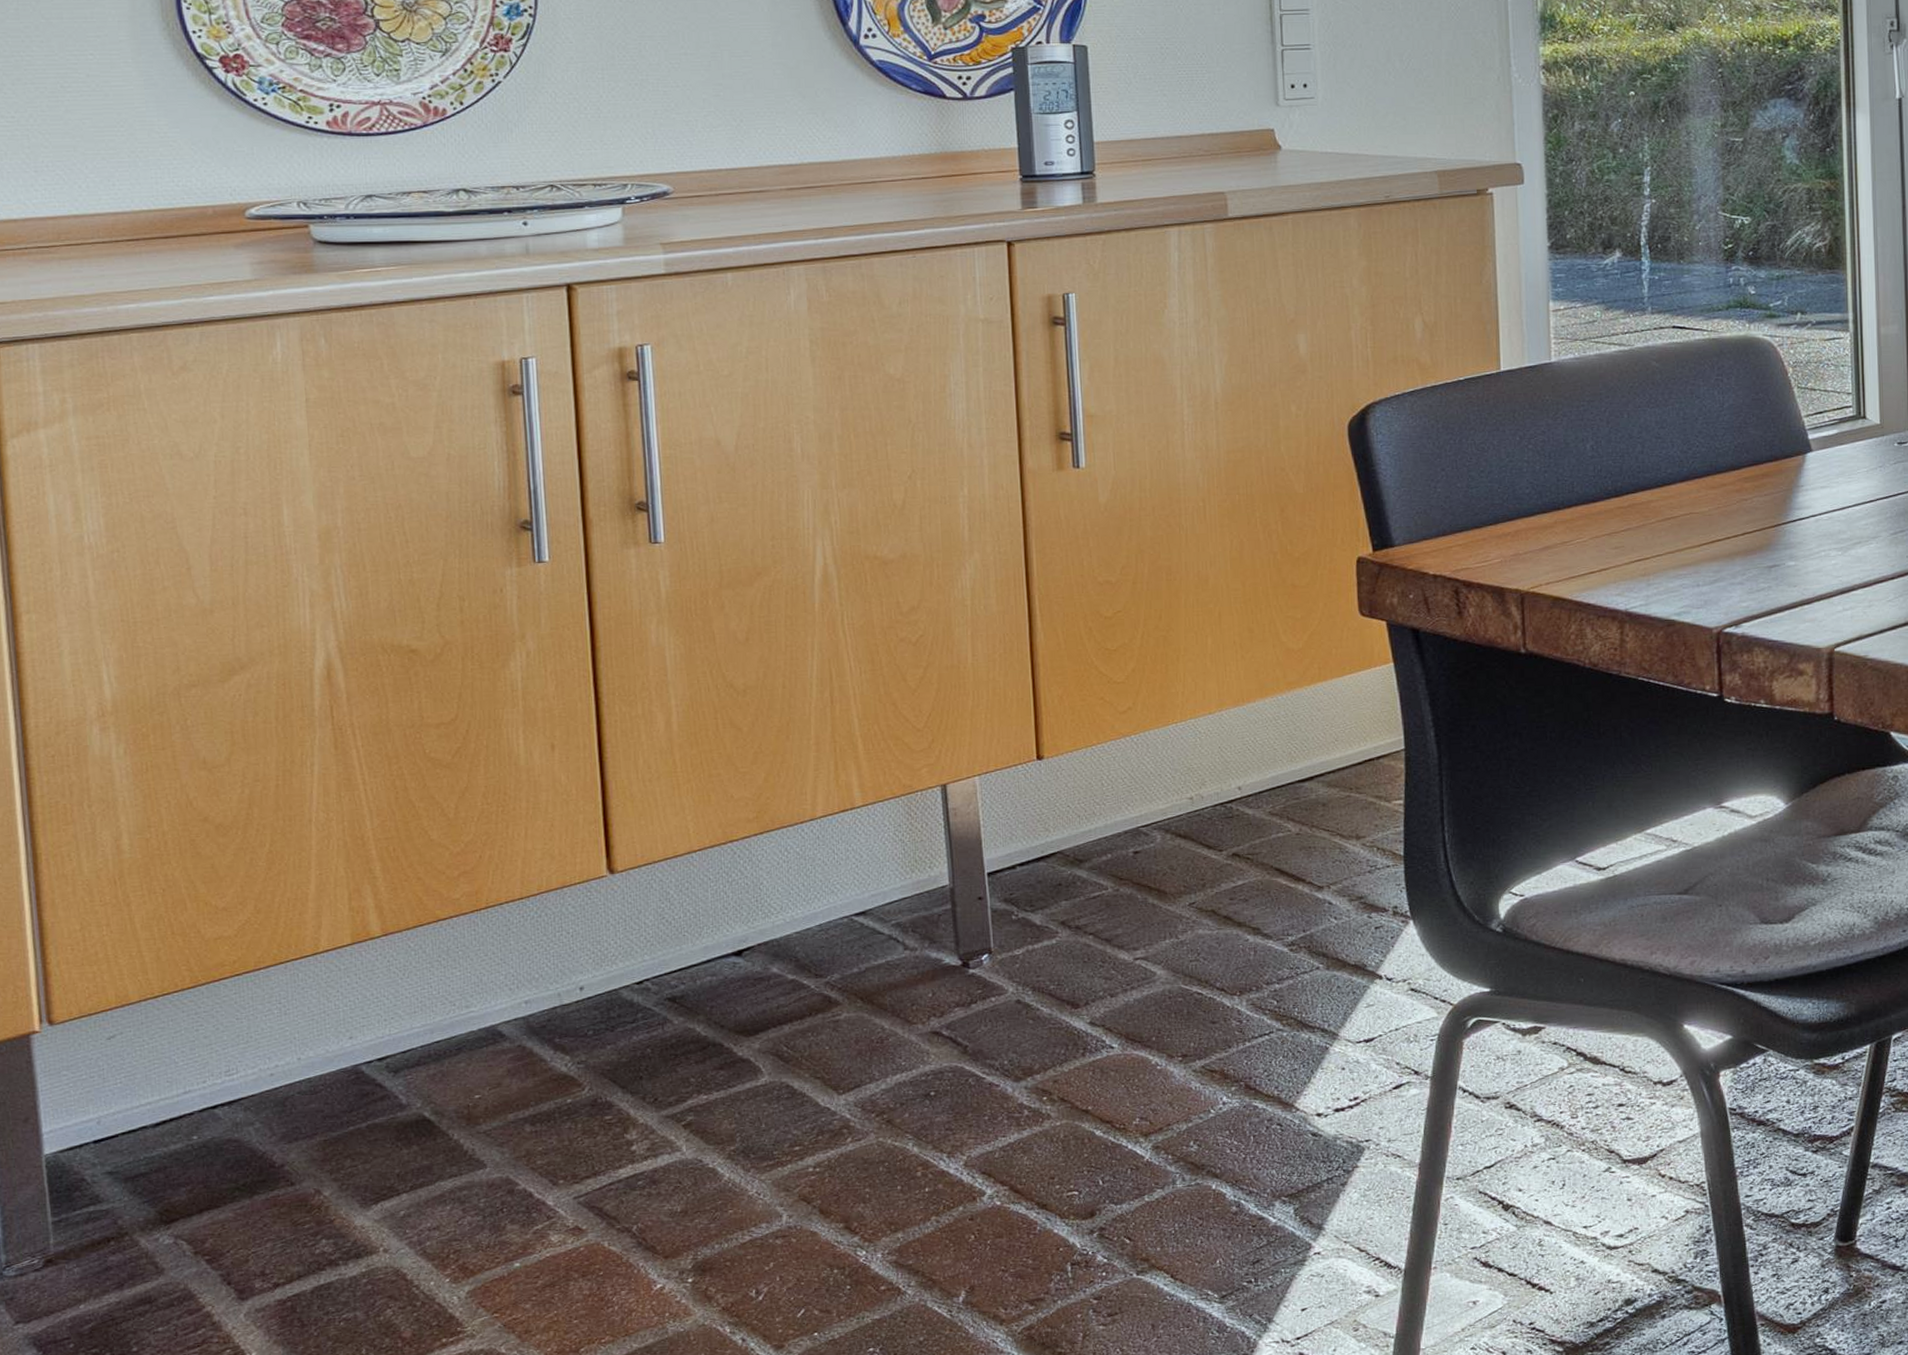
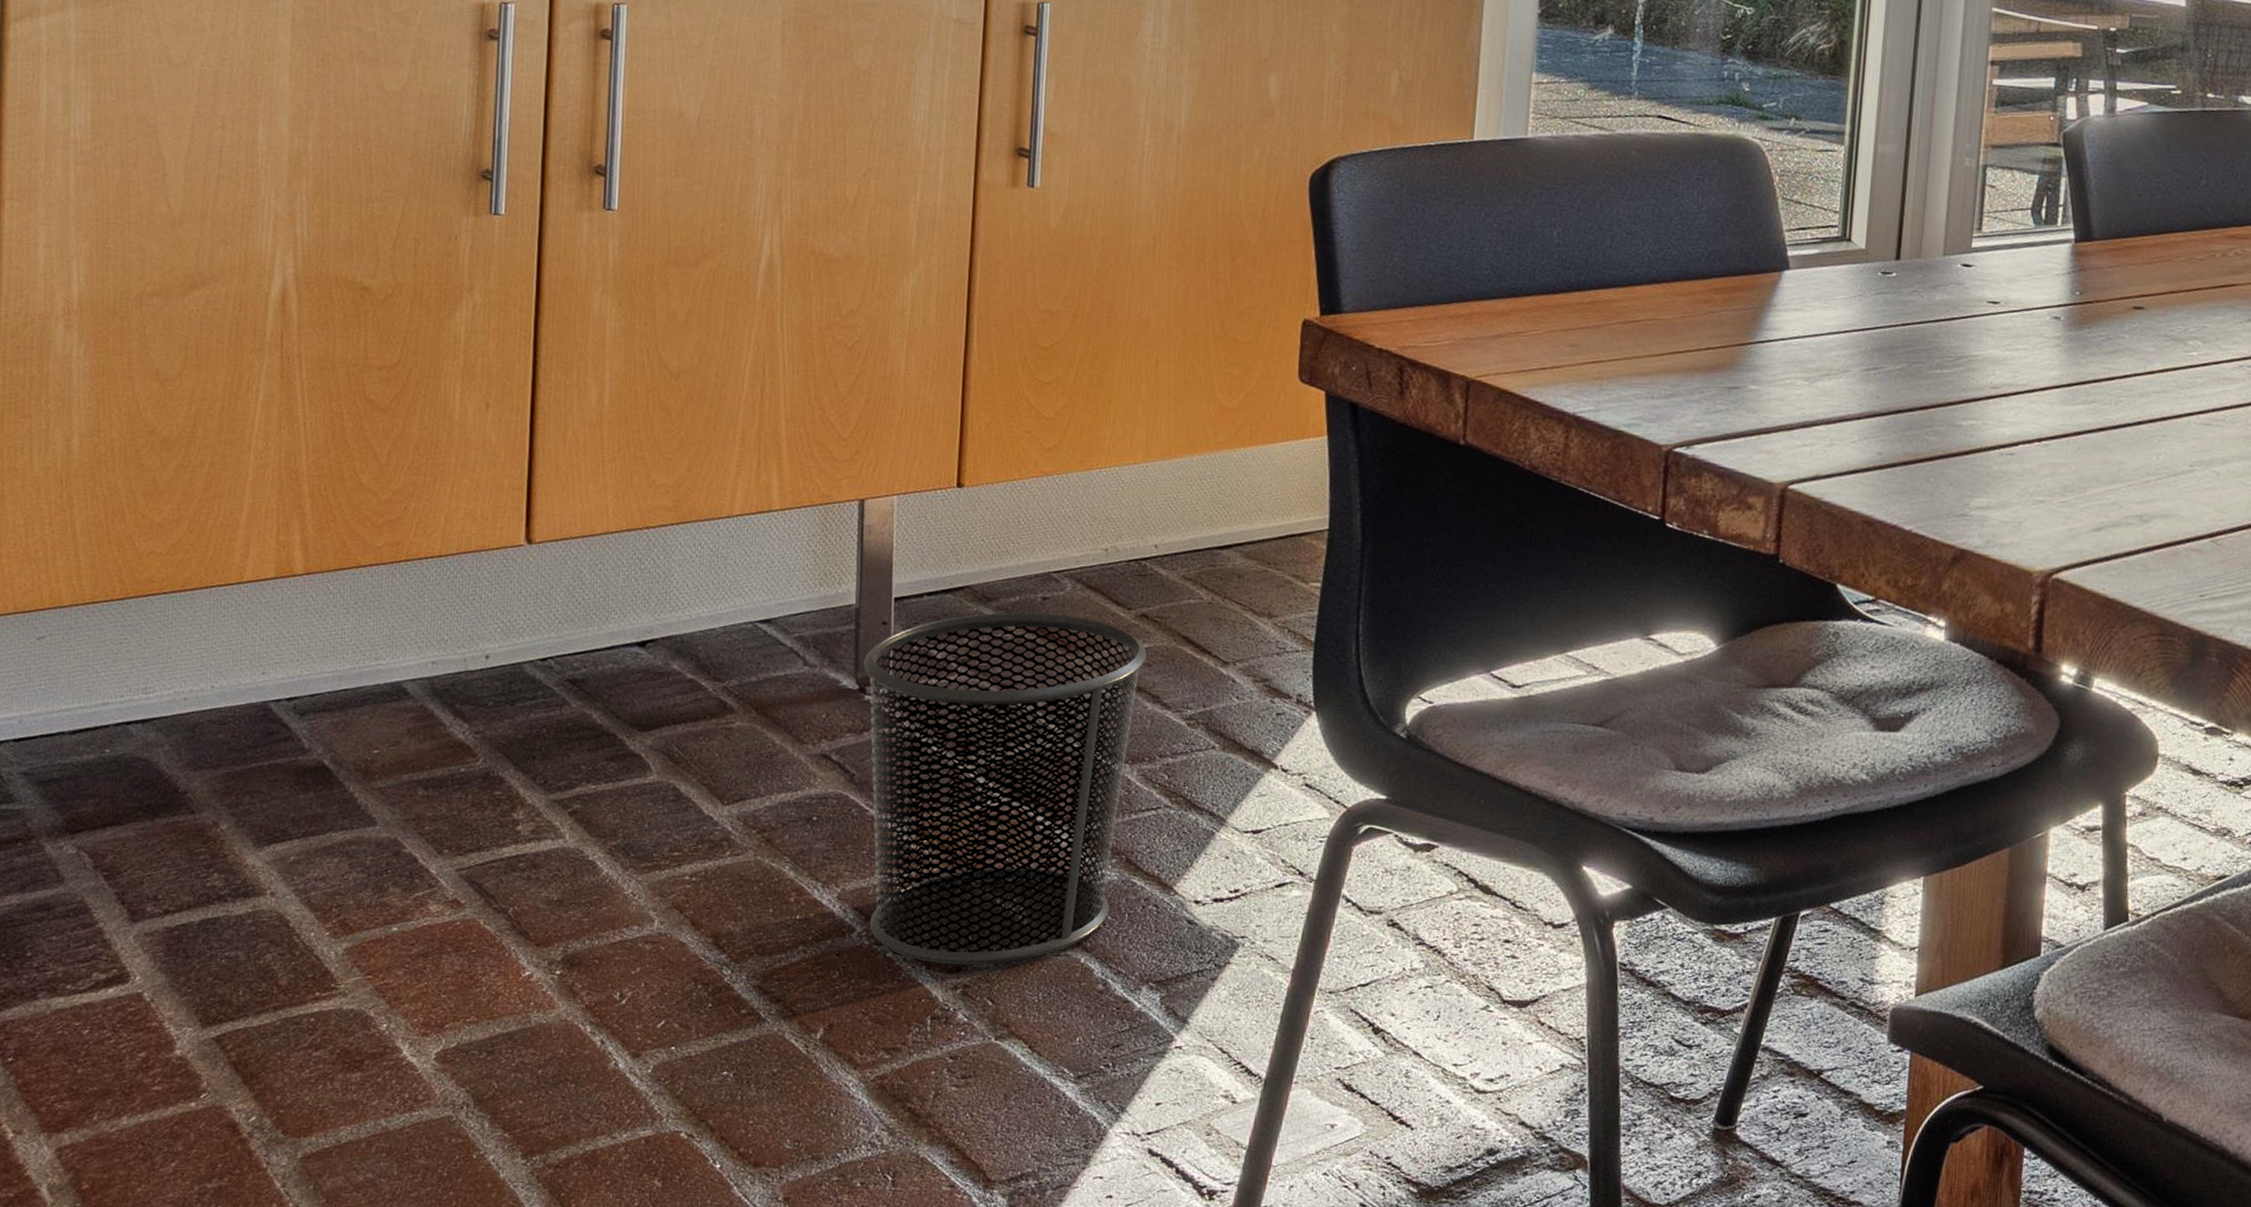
waste bin: none [963,865,1243,1212] -> present [863,612,1147,965]

